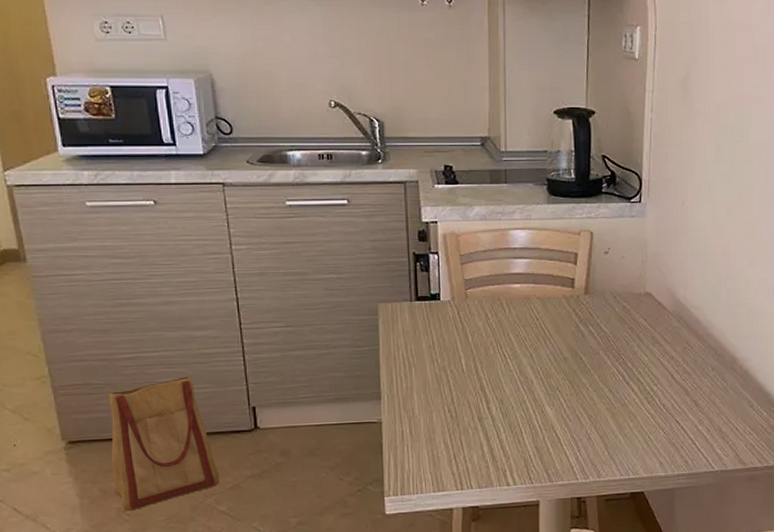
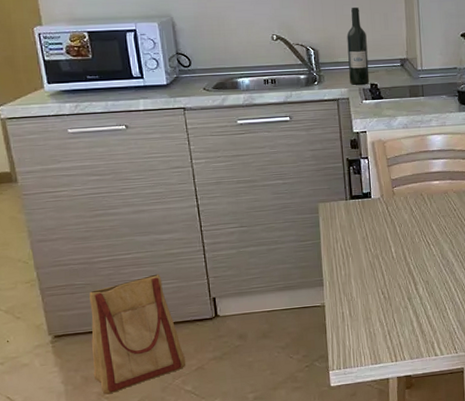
wine bottle: none [418,71,444,166] -> present [346,7,370,85]

